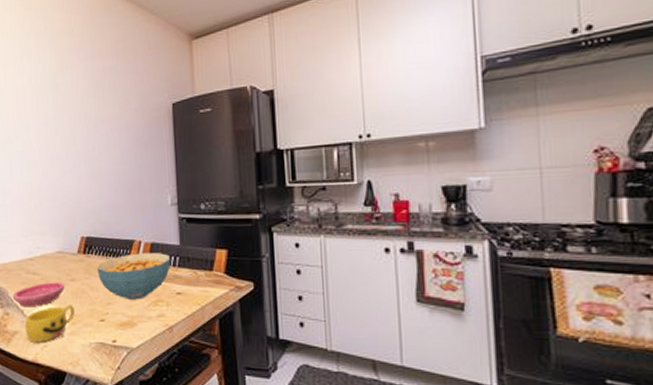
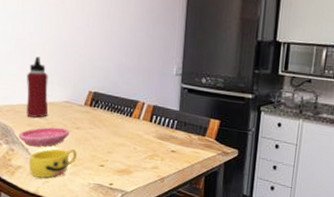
water bottle: none [17,207,41,274] -> present [26,56,48,118]
cereal bowl: present [97,253,171,300] -> none [101,112,170,153]

